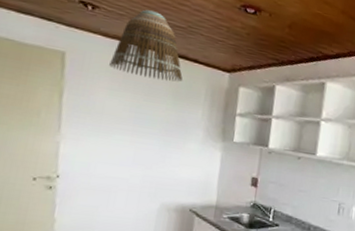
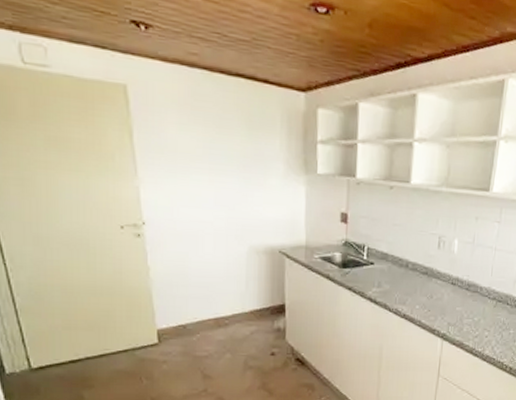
lamp shade: present [109,9,183,82] -> none [174,23,254,109]

